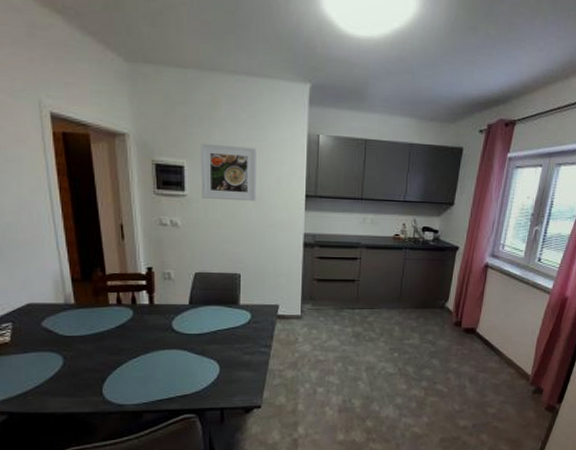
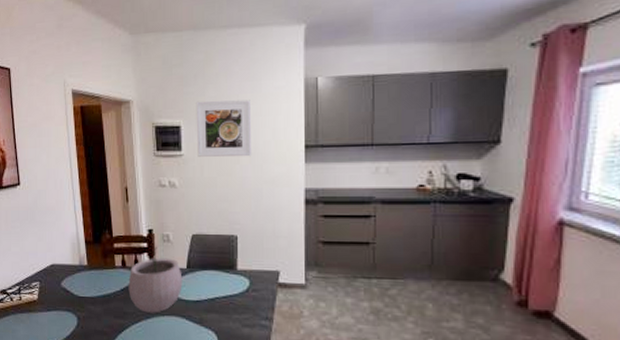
plant pot: none [124,284,185,348] -> present [128,246,183,313]

